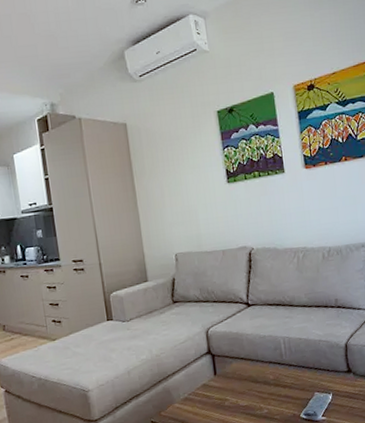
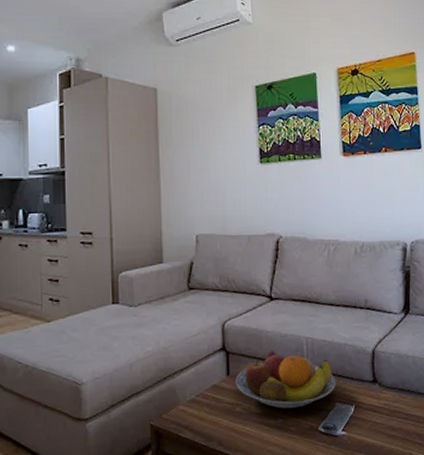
fruit bowl: none [222,350,314,401] -> present [235,350,336,409]

